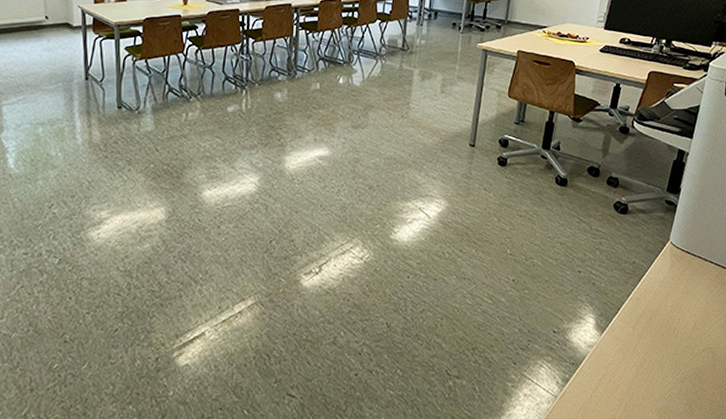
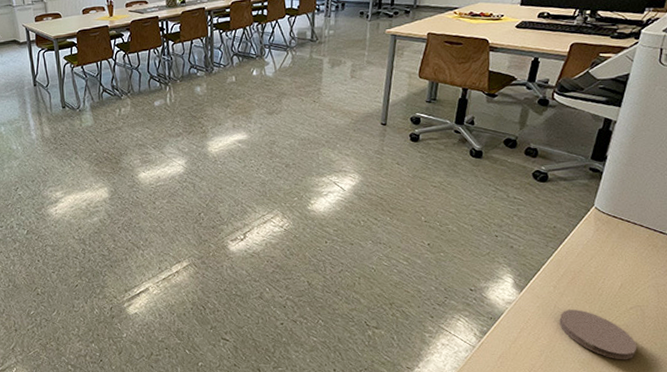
coaster: none [638,352,709,408] -> present [559,309,637,360]

